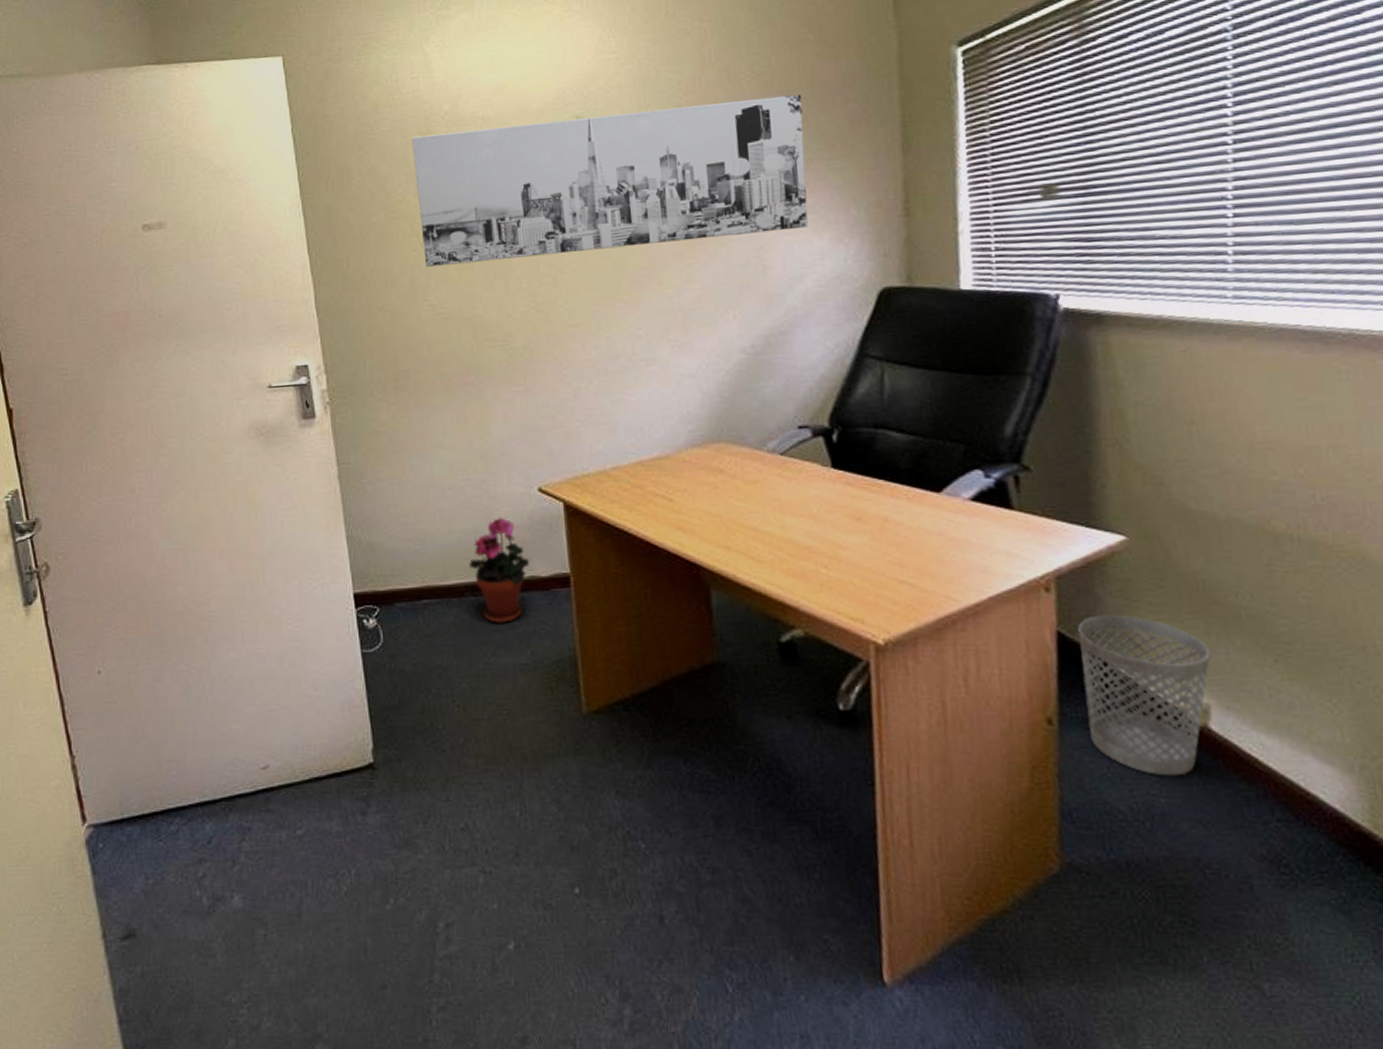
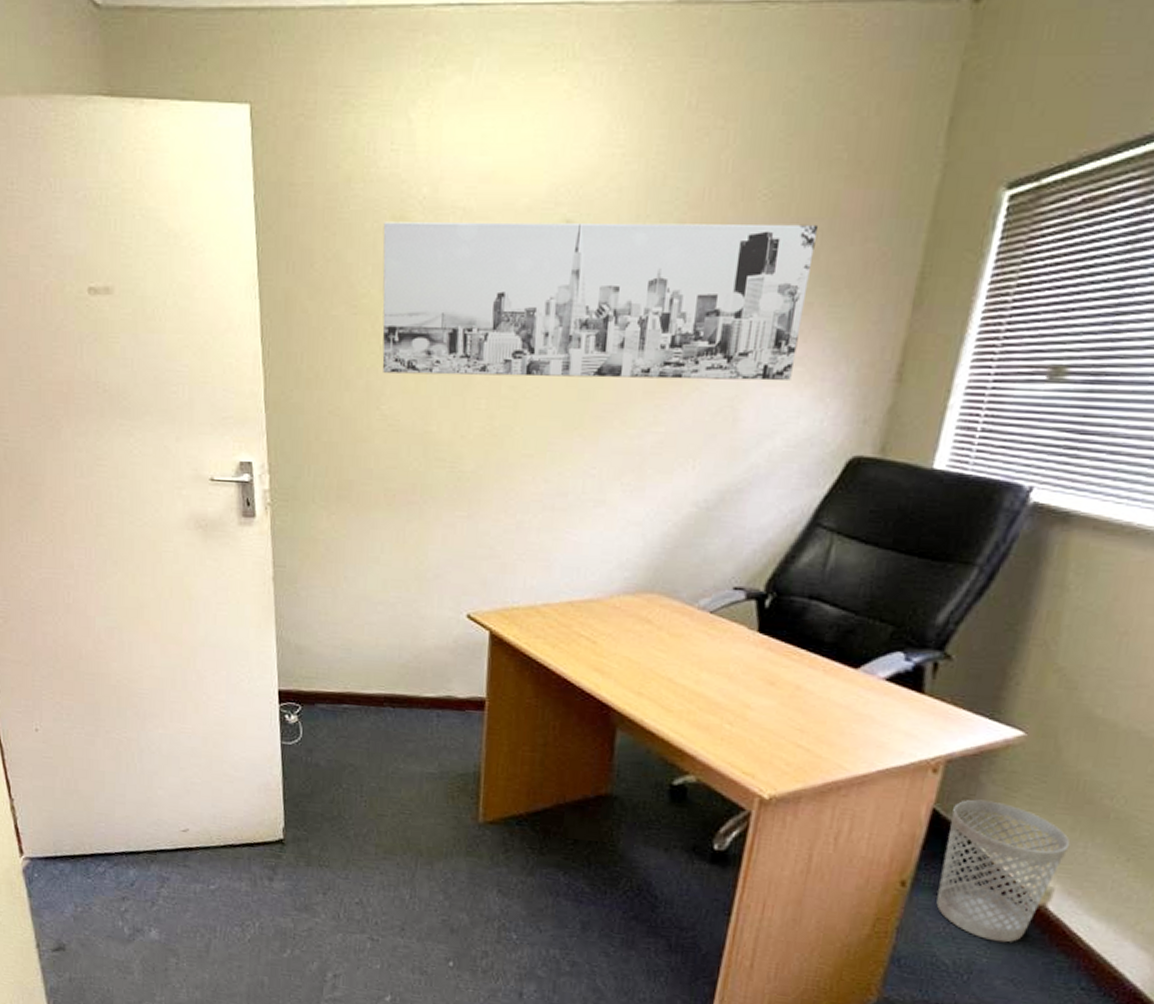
potted plant: present [469,516,529,623] -> none [391,637,448,735]

